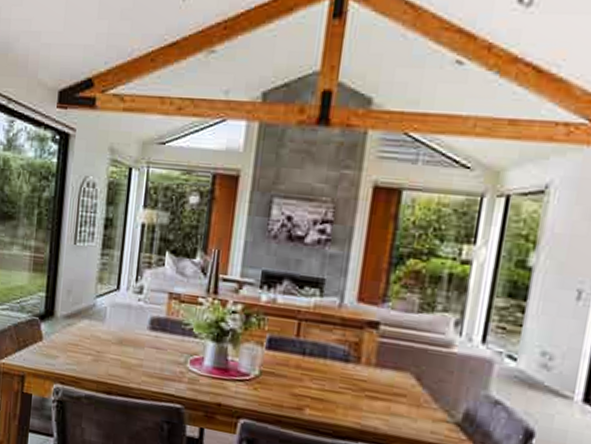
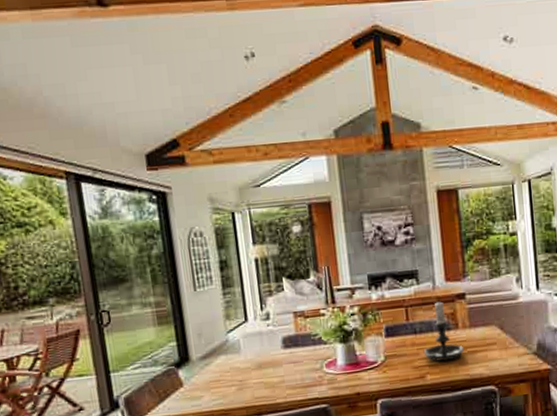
candle holder: none [308,321,361,400] -> present [423,299,464,362]

